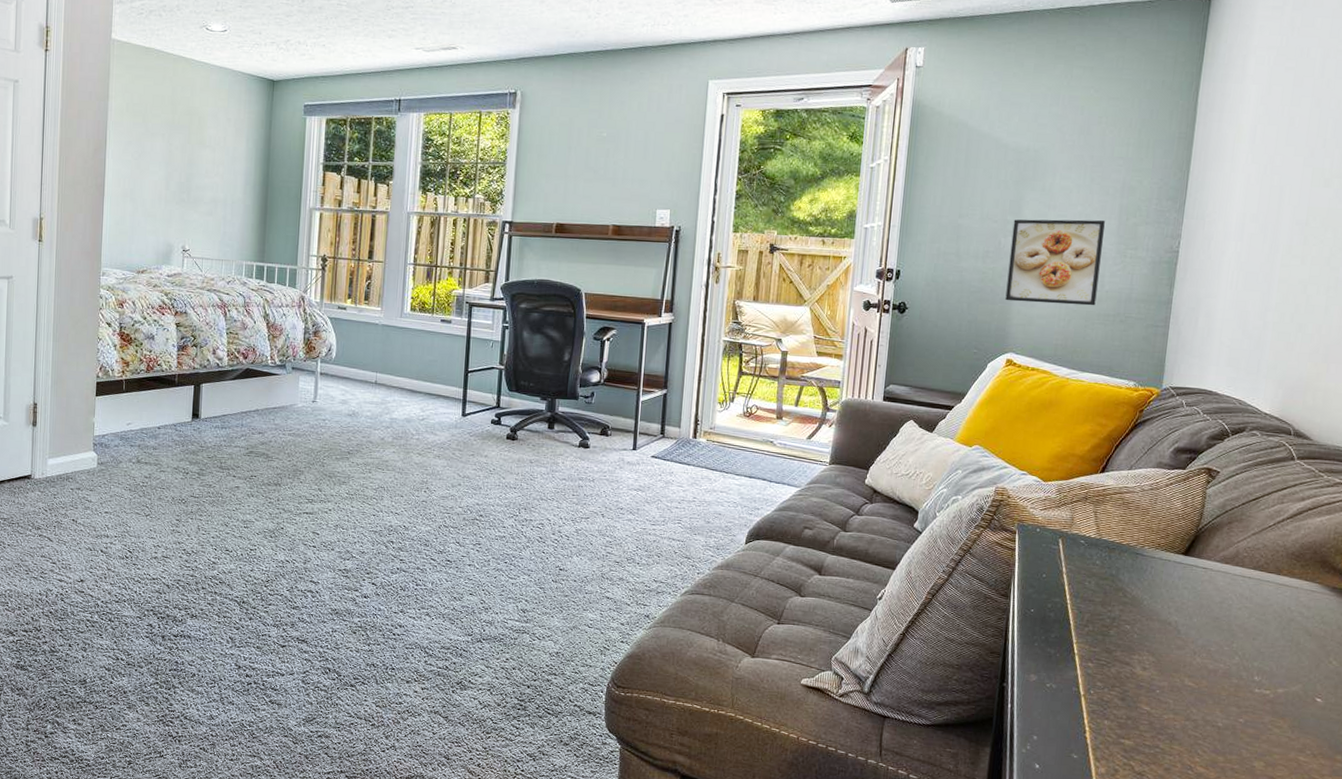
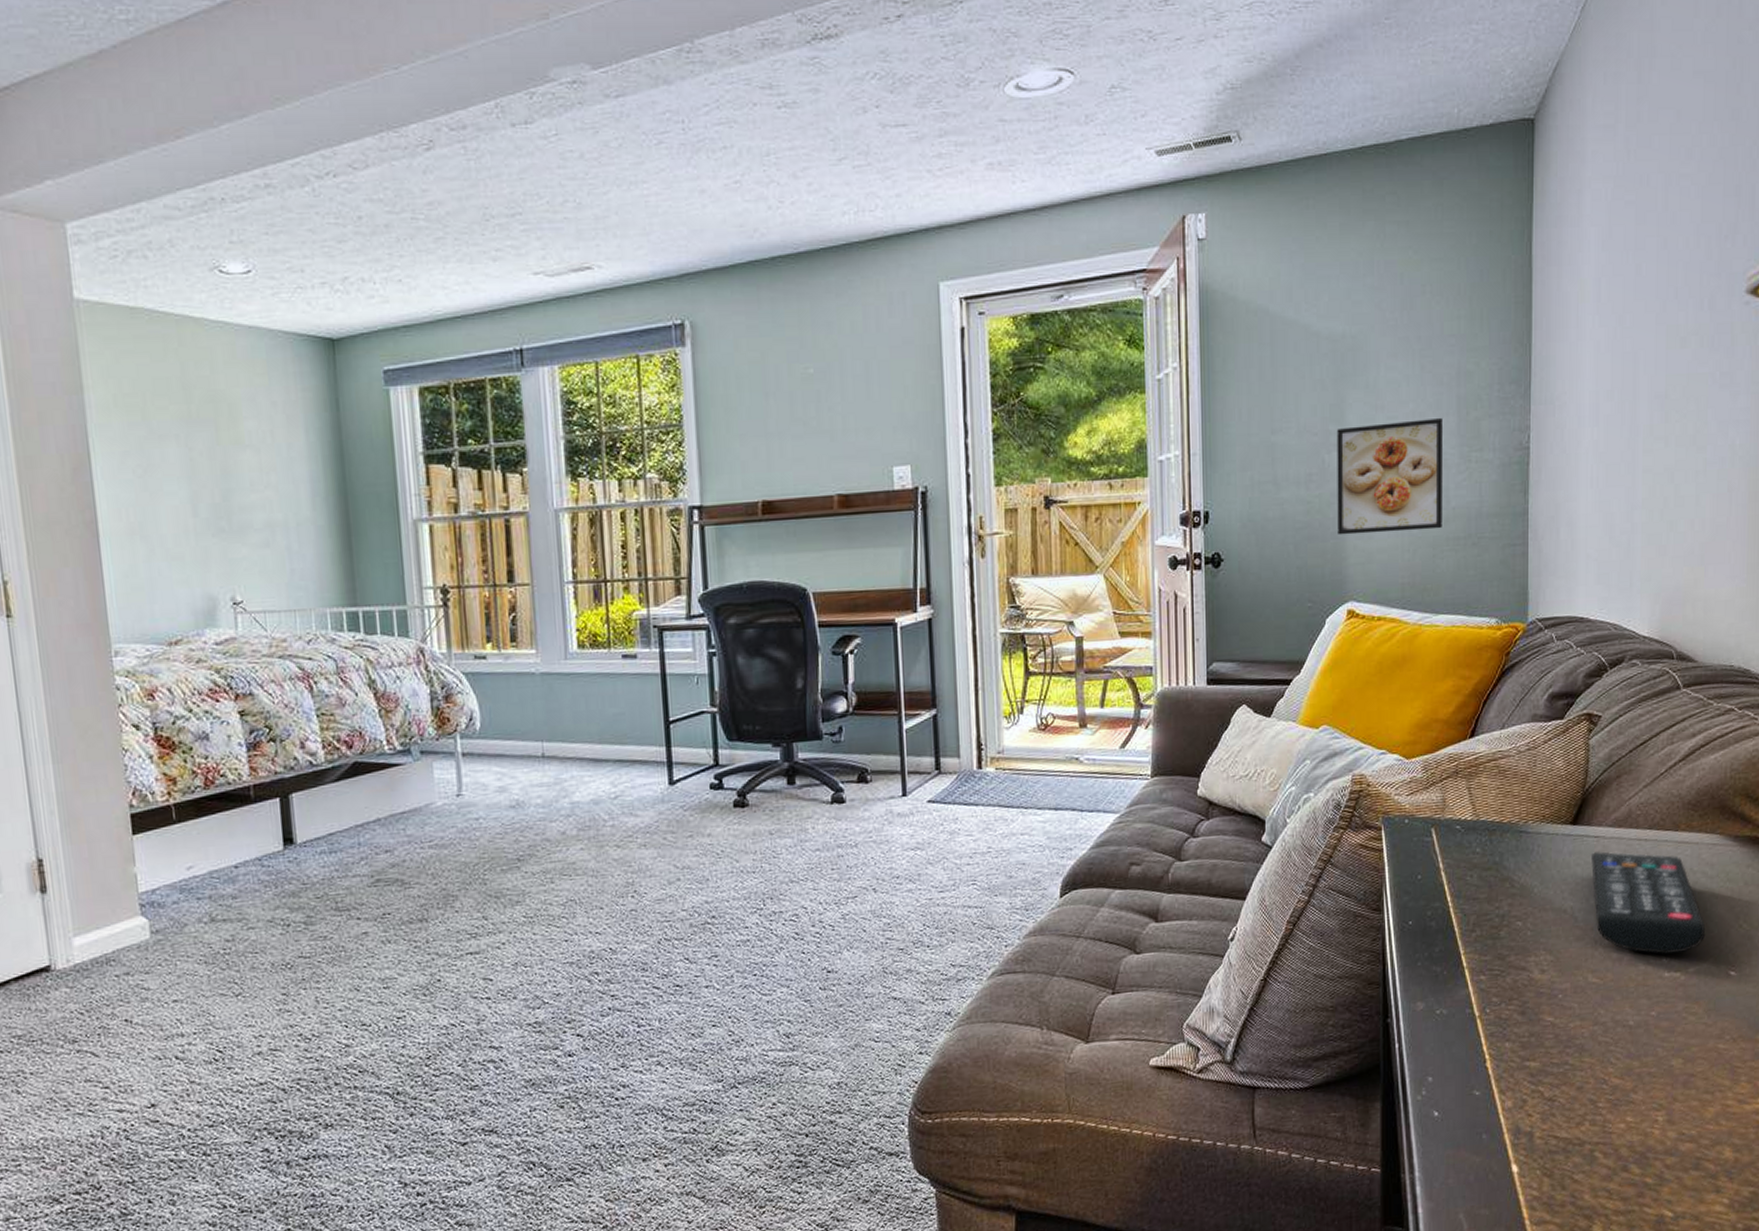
remote control: none [1196,580,1297,675] -> present [1590,851,1706,954]

